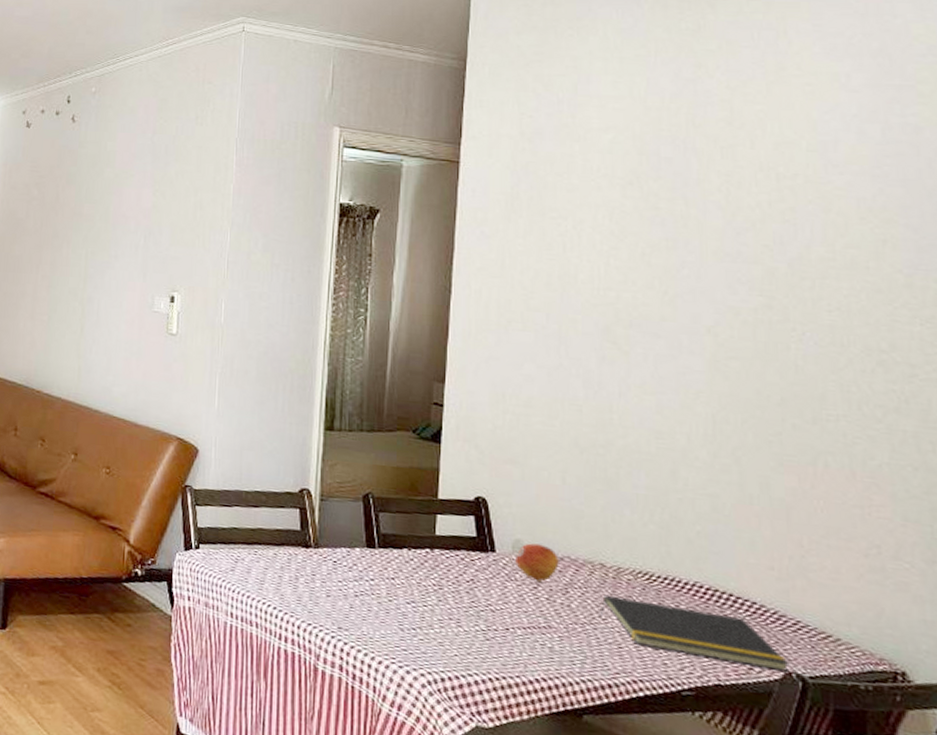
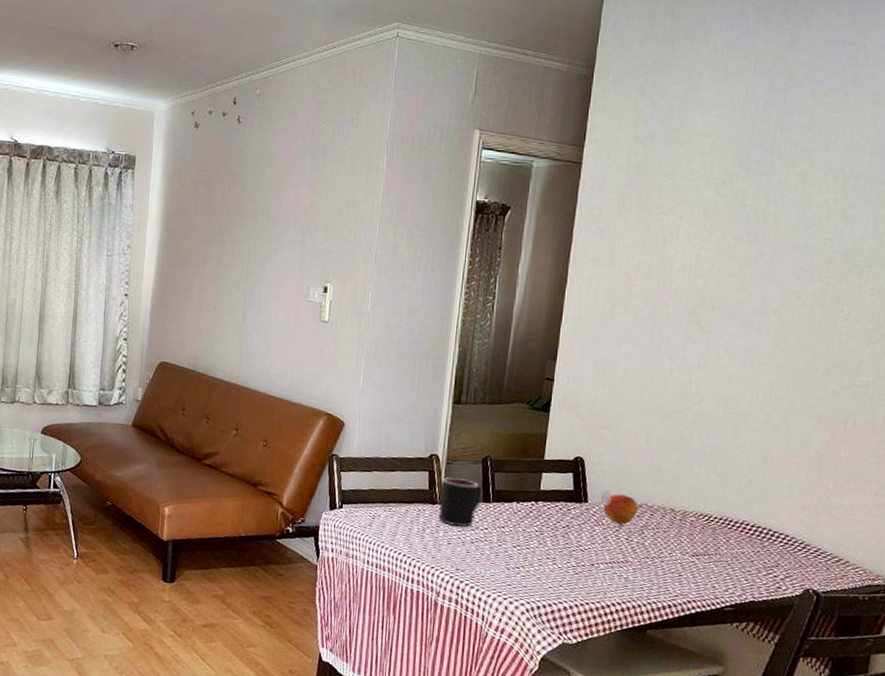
mug: none [314,515,365,577] -> present [438,476,482,527]
notepad: present [599,594,790,672] -> none [666,533,809,589]

